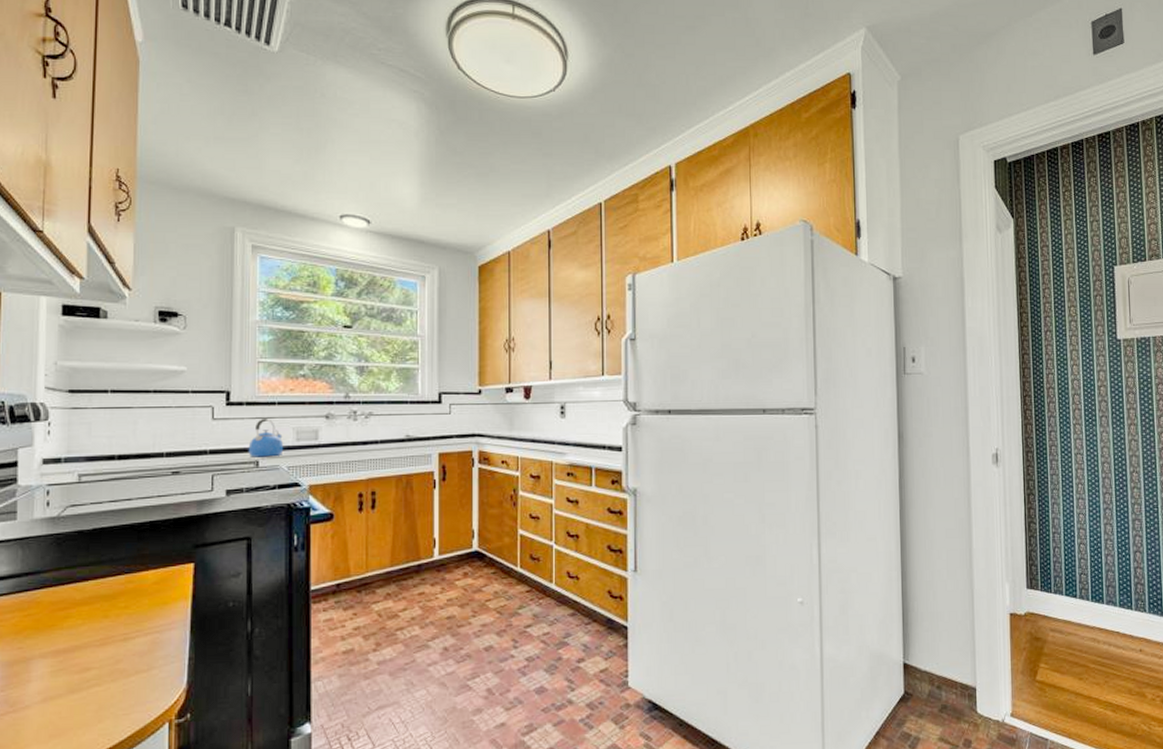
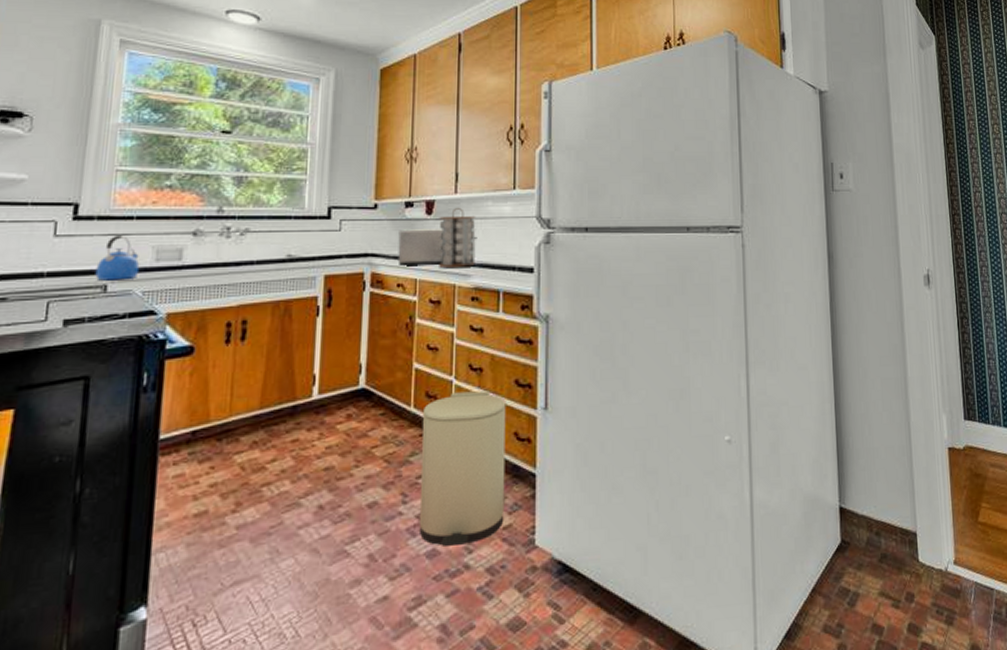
toaster: none [501,410,571,446] -> present [397,227,477,267]
pedal bin: none [528,554,601,684] -> present [419,391,506,546]
spice rack: none [536,392,570,448] -> present [439,207,476,269]

